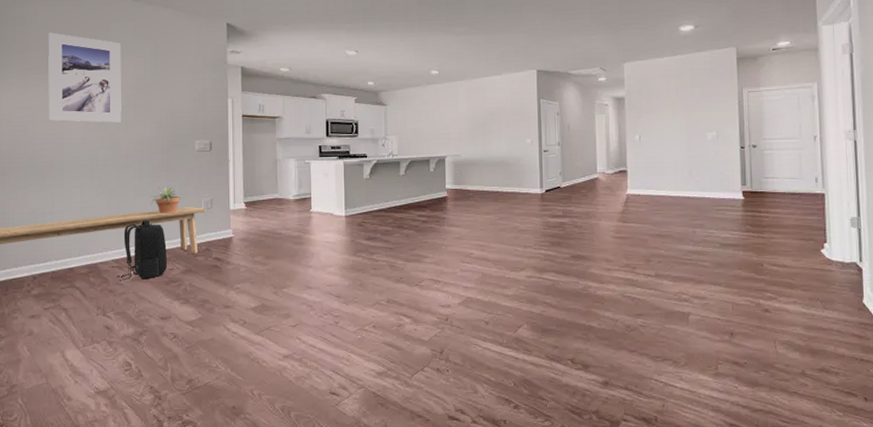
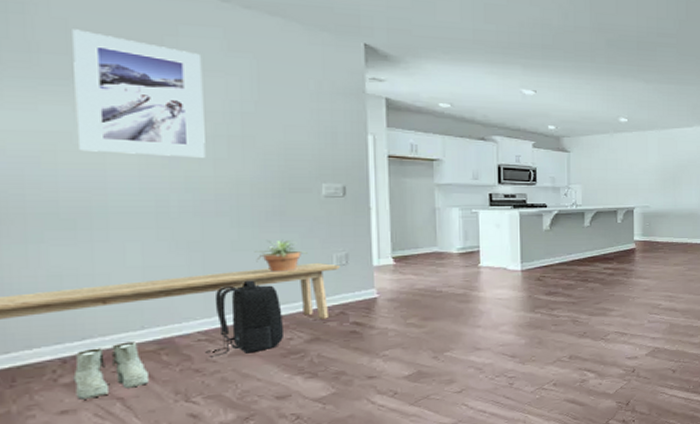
boots: none [39,265,82,308] -> present [73,341,149,400]

